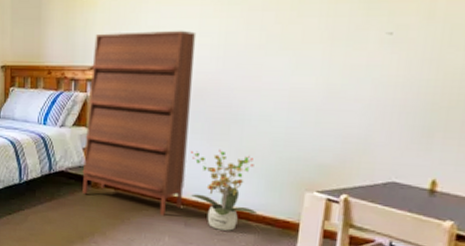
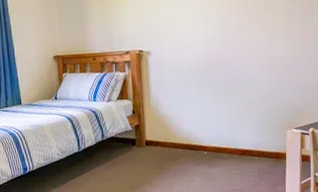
shoe cabinet: present [82,30,197,217] -> none [127,19,206,162]
potted plant: present [191,149,258,231] -> none [208,105,258,166]

